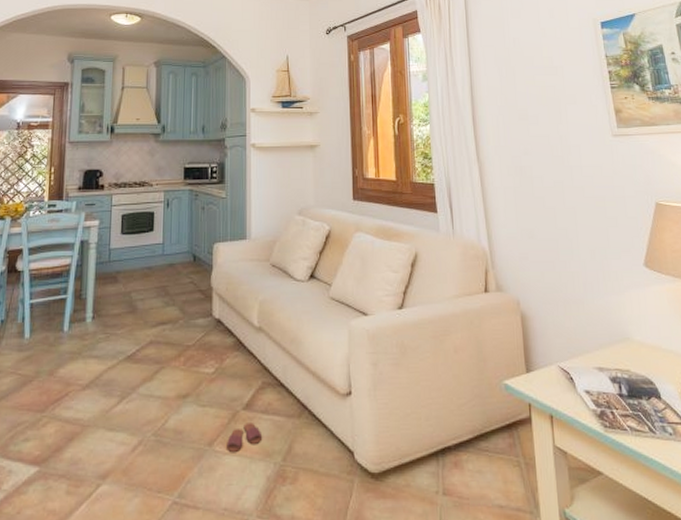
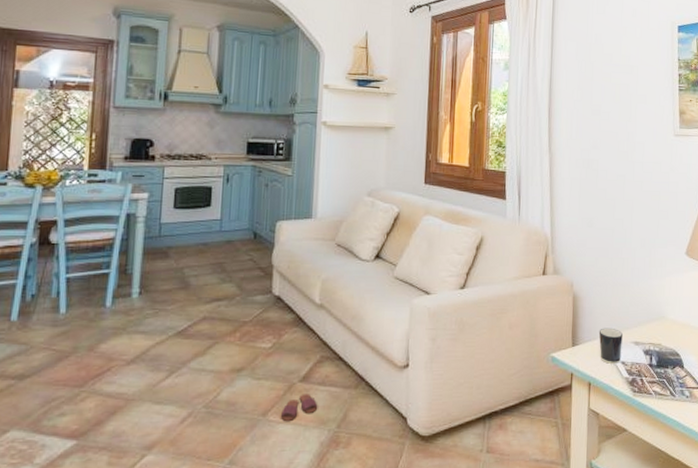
mug: none [554,351,585,394] -> present [598,328,624,365]

